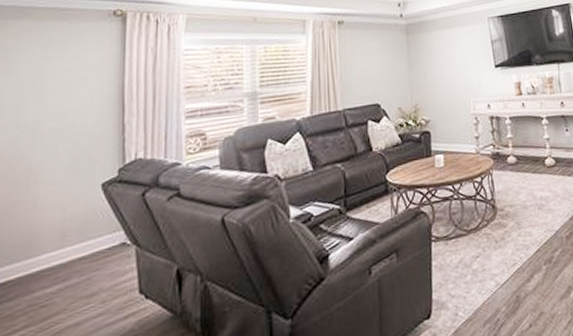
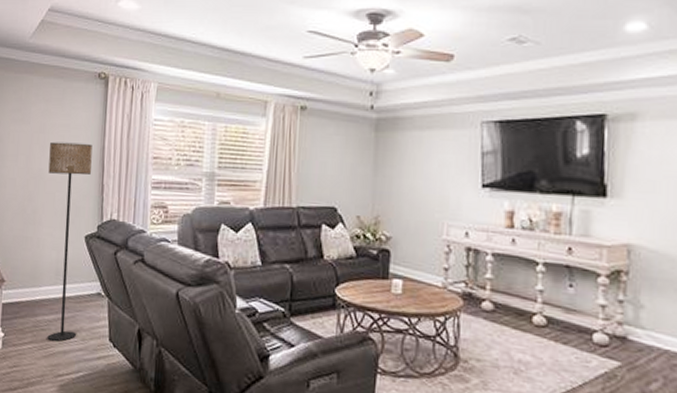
floor lamp: none [47,83,108,317] -> present [47,141,93,342]

